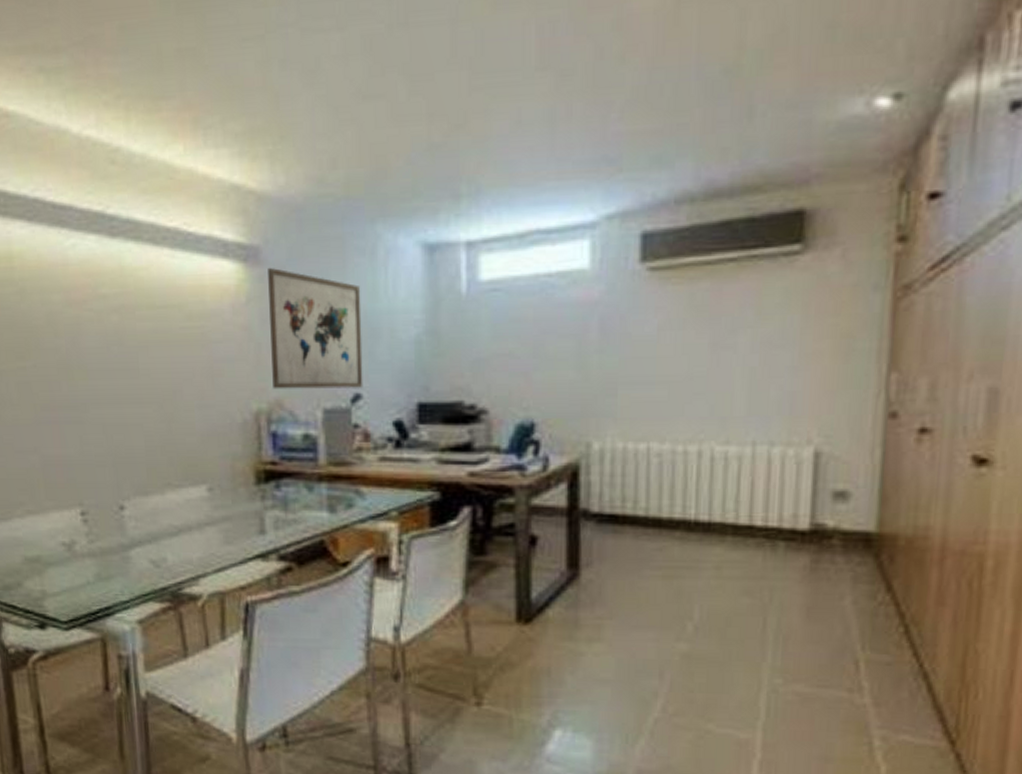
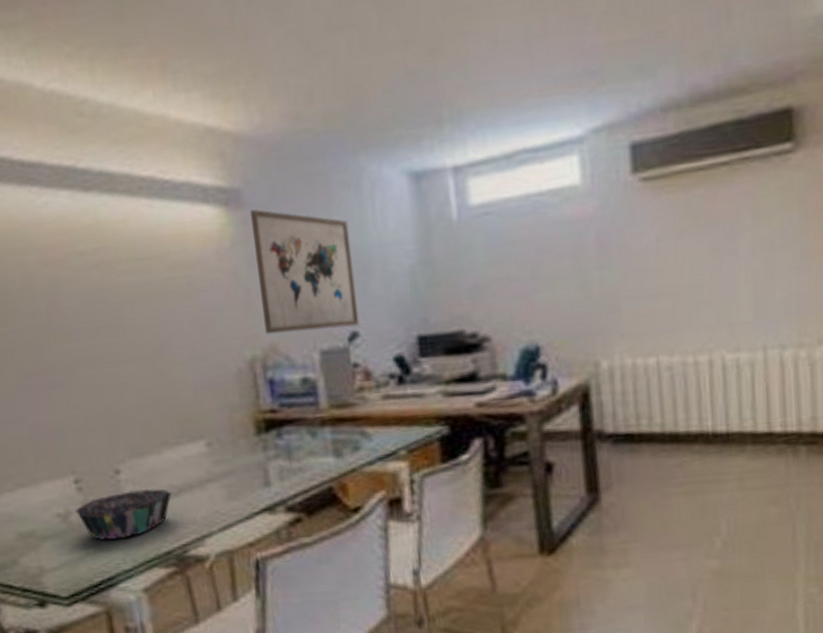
decorative bowl: none [79,526,172,572] -> present [74,488,173,540]

